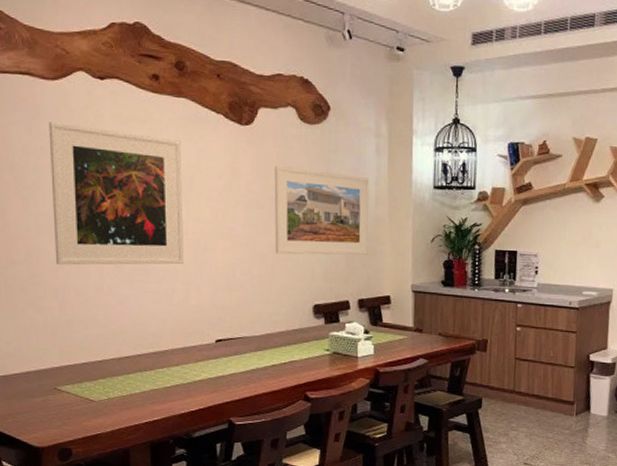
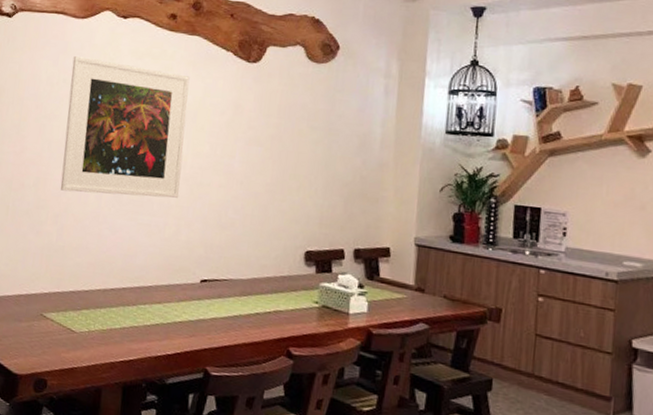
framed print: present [274,165,369,255] -> none [270,103,375,201]

